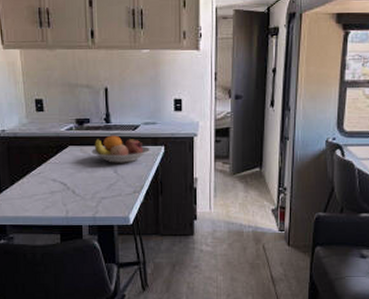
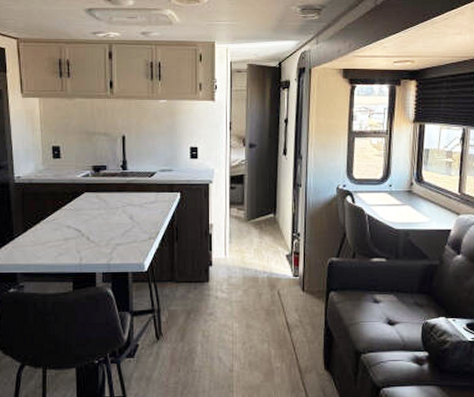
fruit bowl: present [91,135,150,163] -> none [107,182,166,210]

